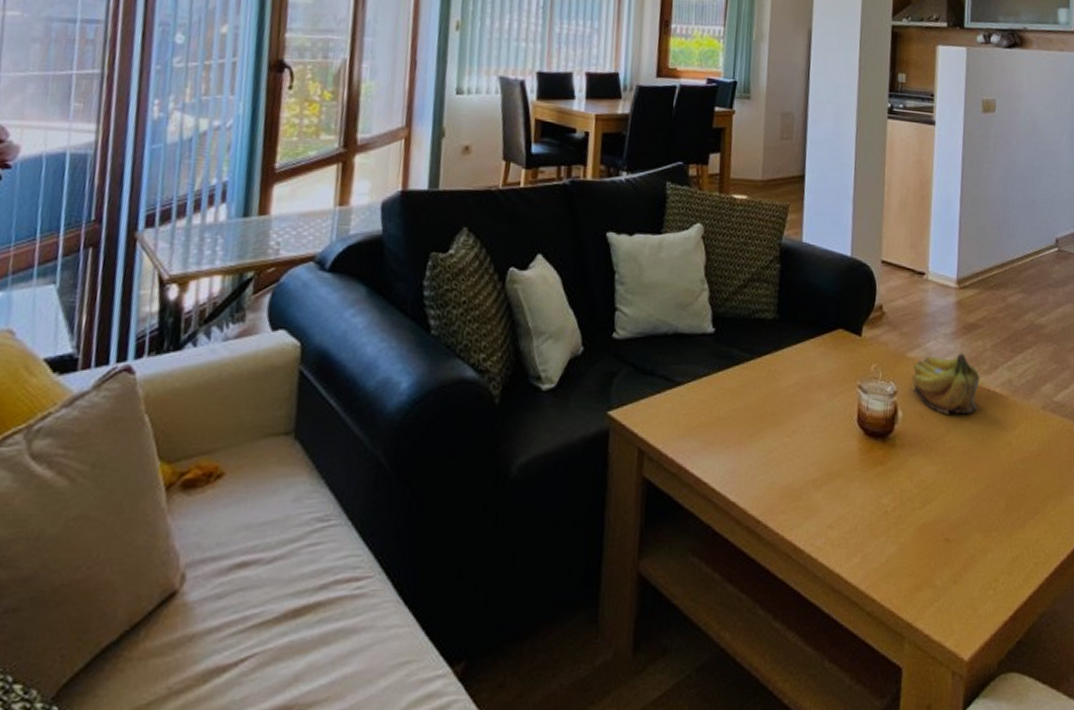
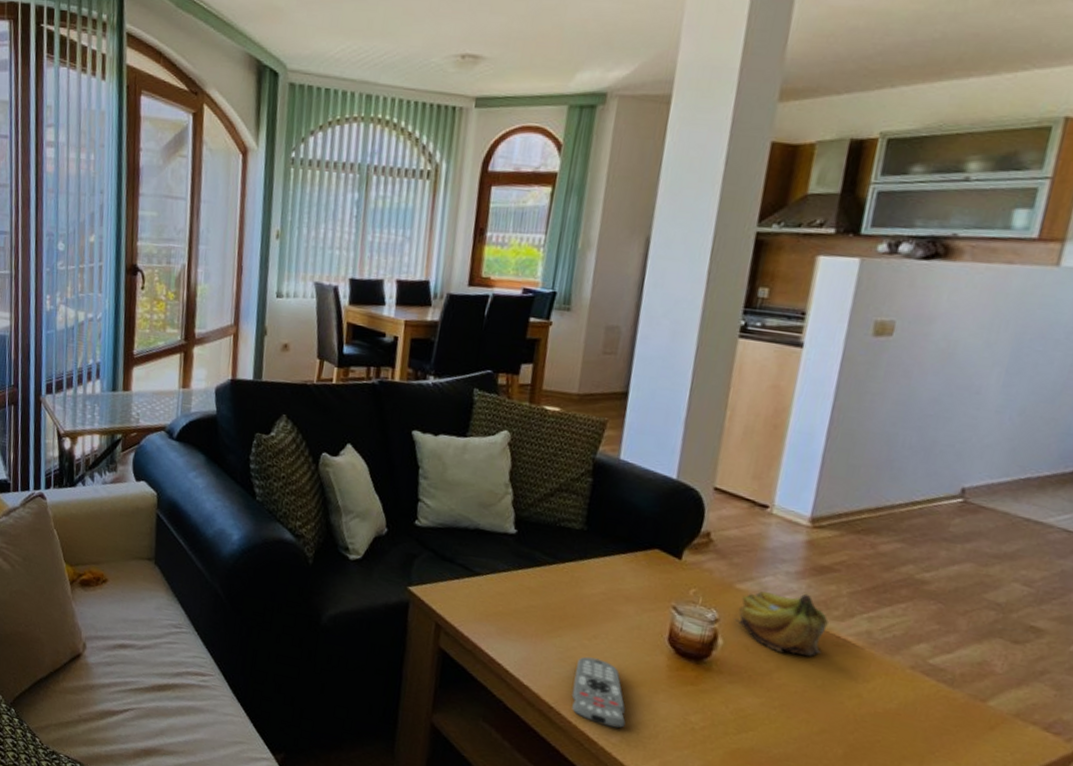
remote control: none [777,455,828,529] -> present [571,657,626,729]

